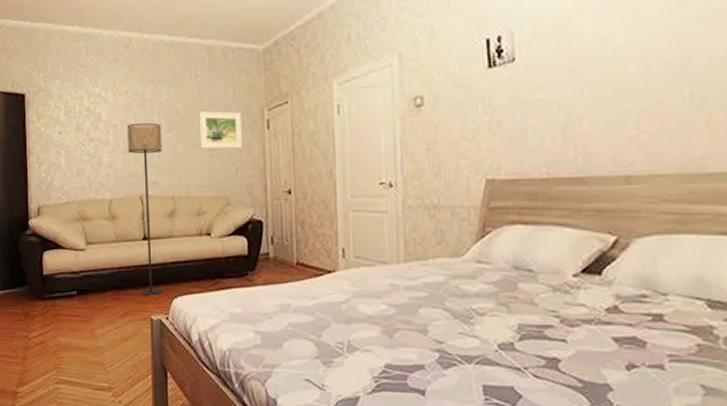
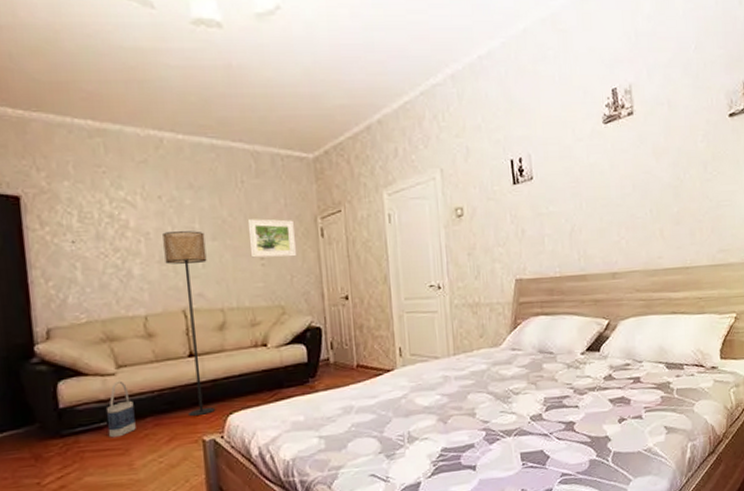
bag: none [77,256,98,306] -> present [107,380,136,438]

